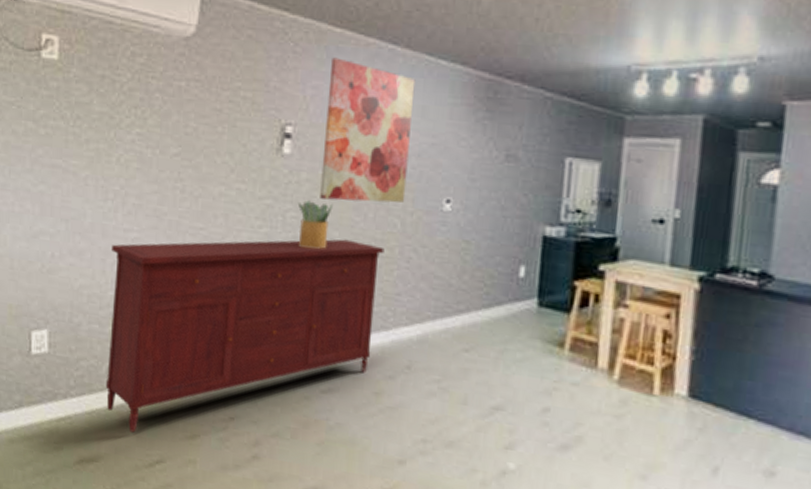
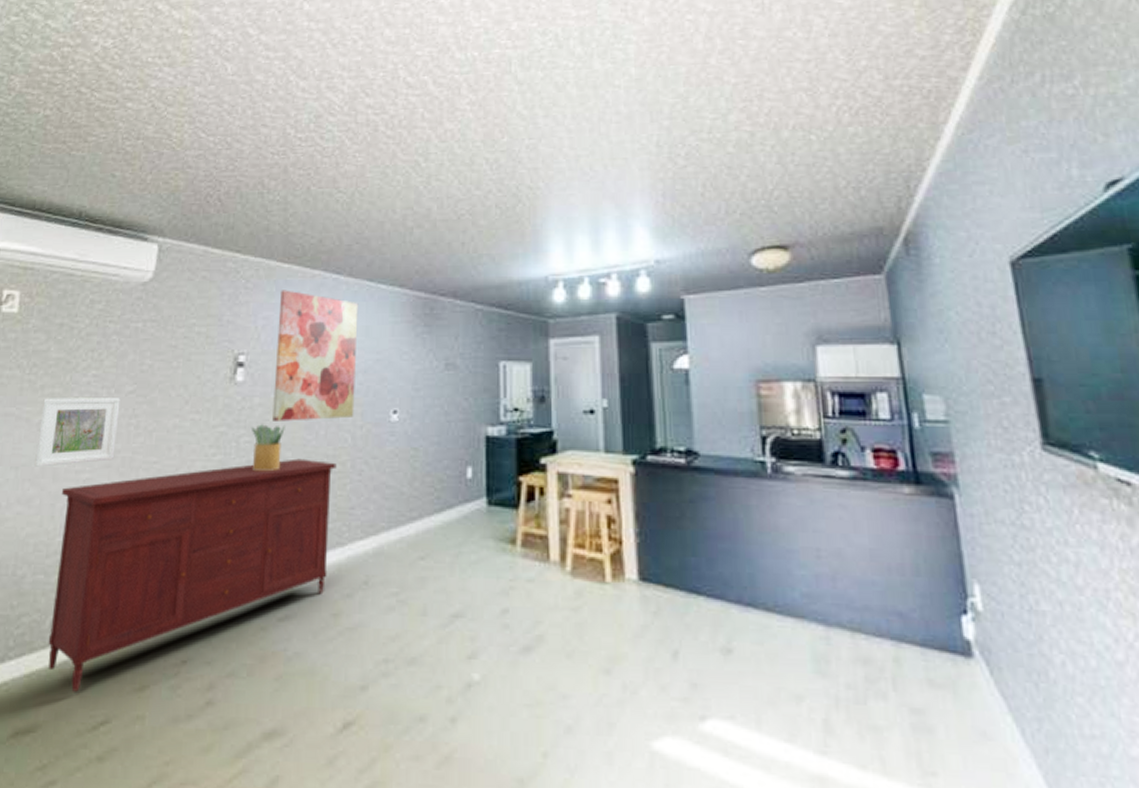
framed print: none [84,152,166,222] -> present [34,398,121,467]

